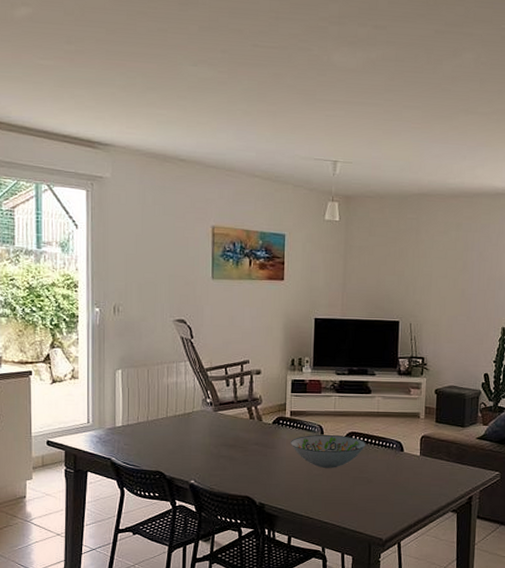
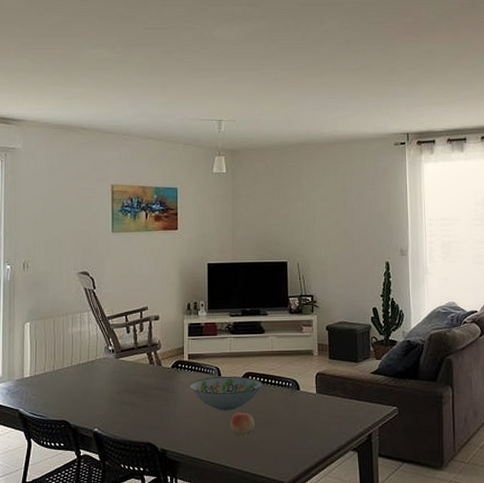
fruit: none [331,470,355,494] -> present [231,412,254,436]

